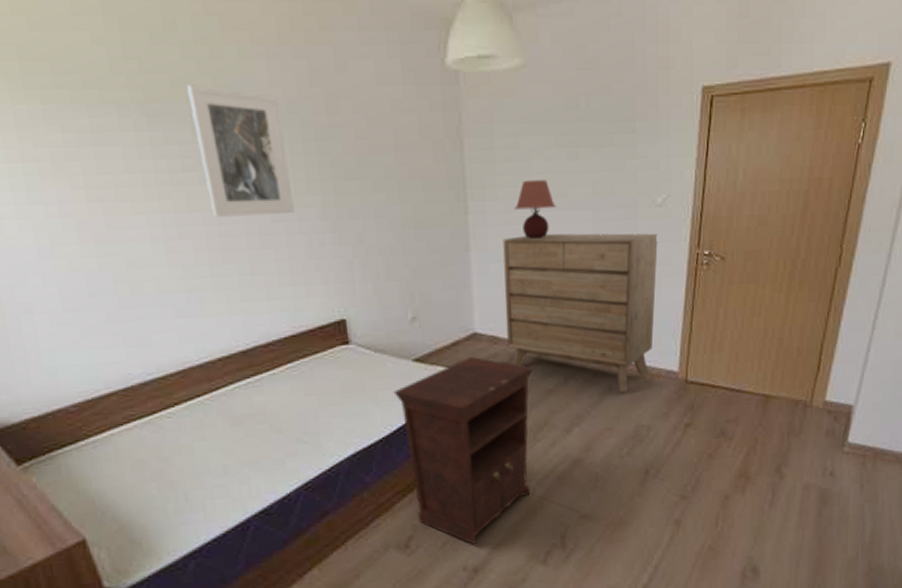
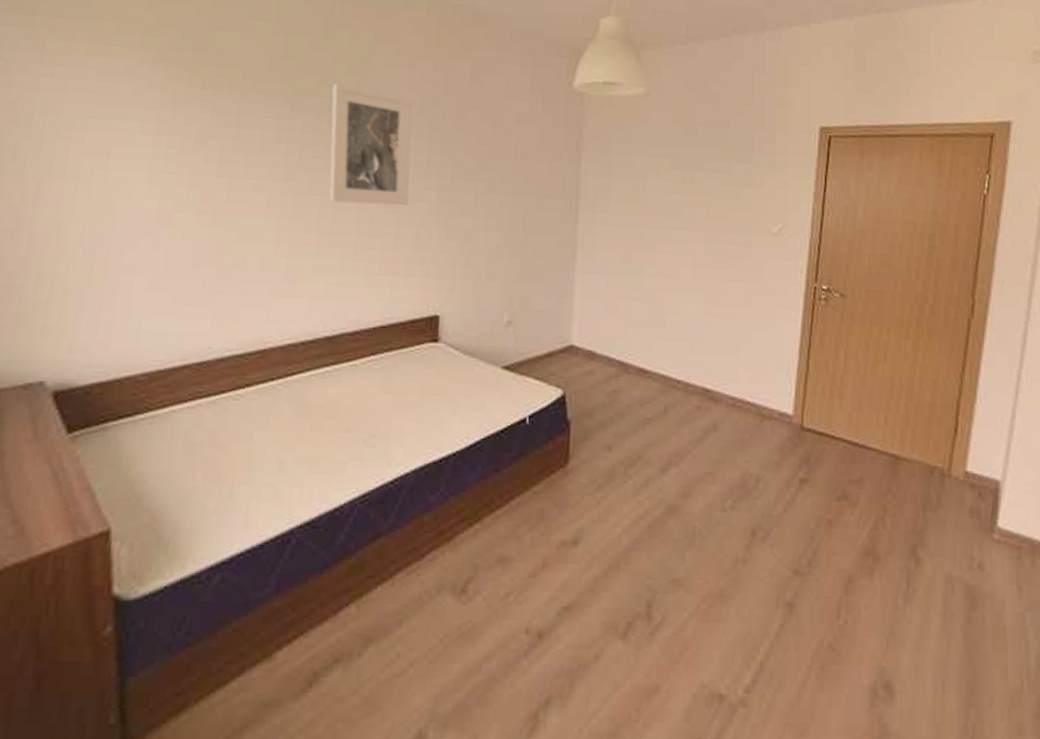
nightstand: present [393,356,534,545] -> none [476,370,632,601]
dresser: present [503,233,658,392] -> none [604,250,773,432]
table lamp: present [514,179,556,239] -> none [626,196,668,255]

